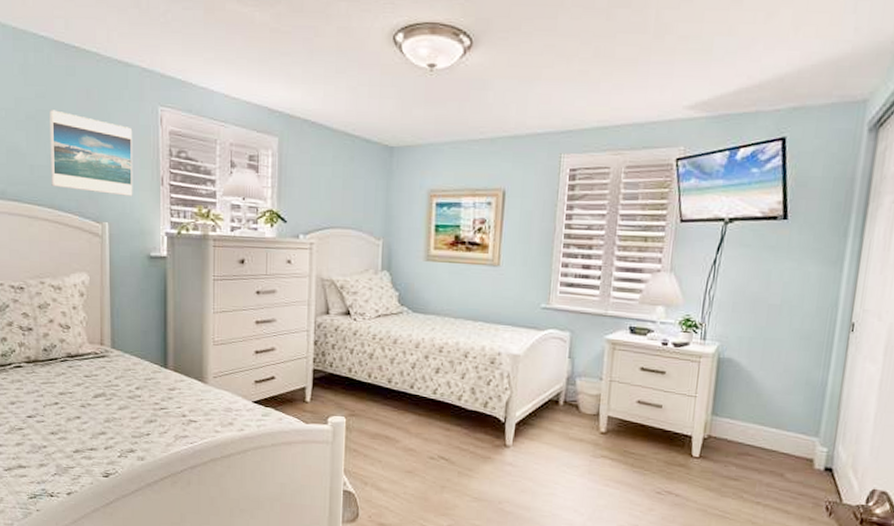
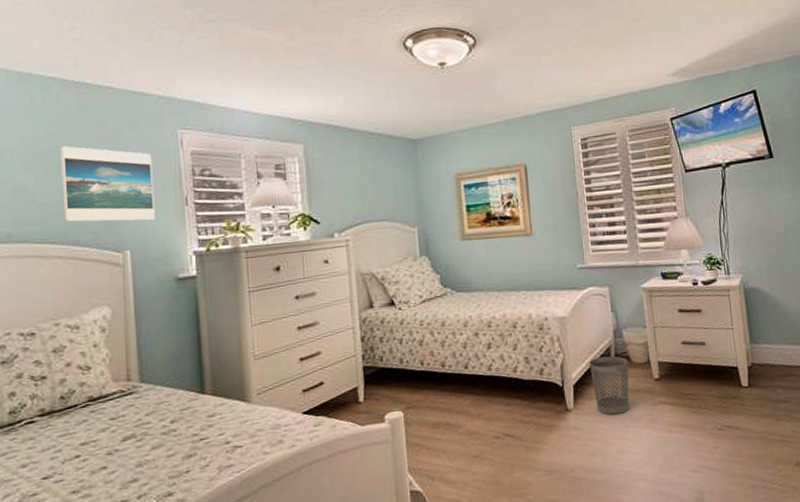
wastebasket: none [535,400,576,459] -> present [589,355,630,415]

